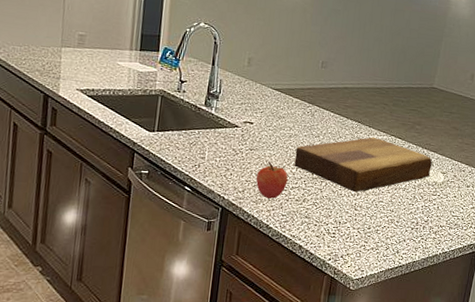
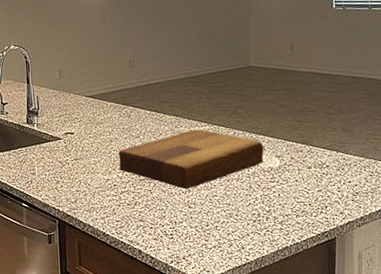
apple: present [256,162,288,199] -> none [85,169,116,206]

